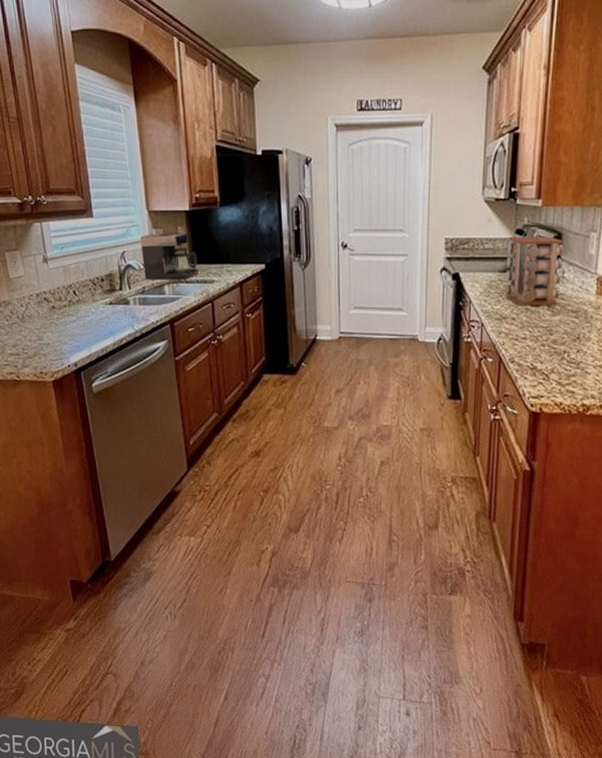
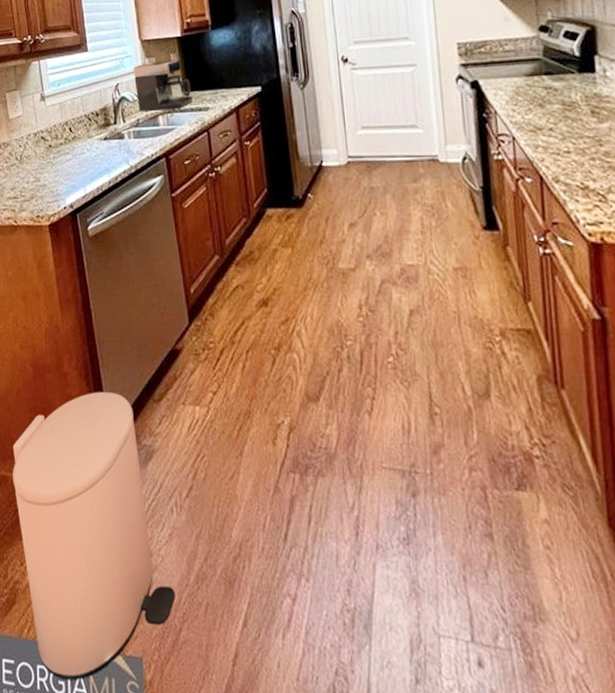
pedal bin: none [18,525,168,747] -> present [12,391,176,681]
spice rack: present [505,227,563,306] -> none [531,21,605,114]

